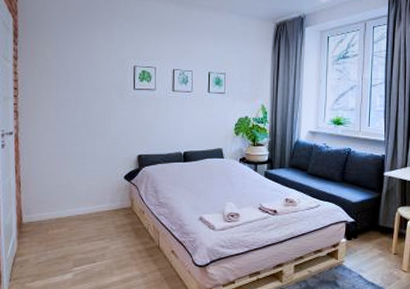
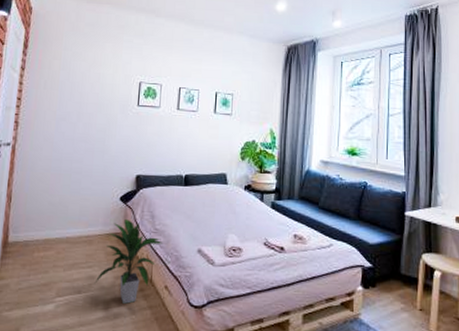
indoor plant: none [107,194,167,268] -> present [94,218,162,304]

